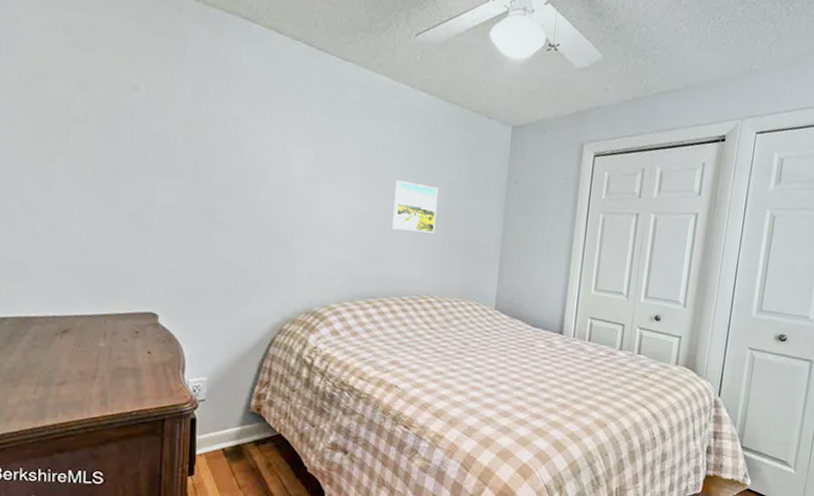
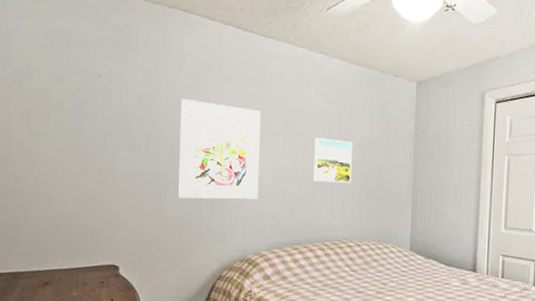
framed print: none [233,123,335,246] -> present [178,98,261,199]

